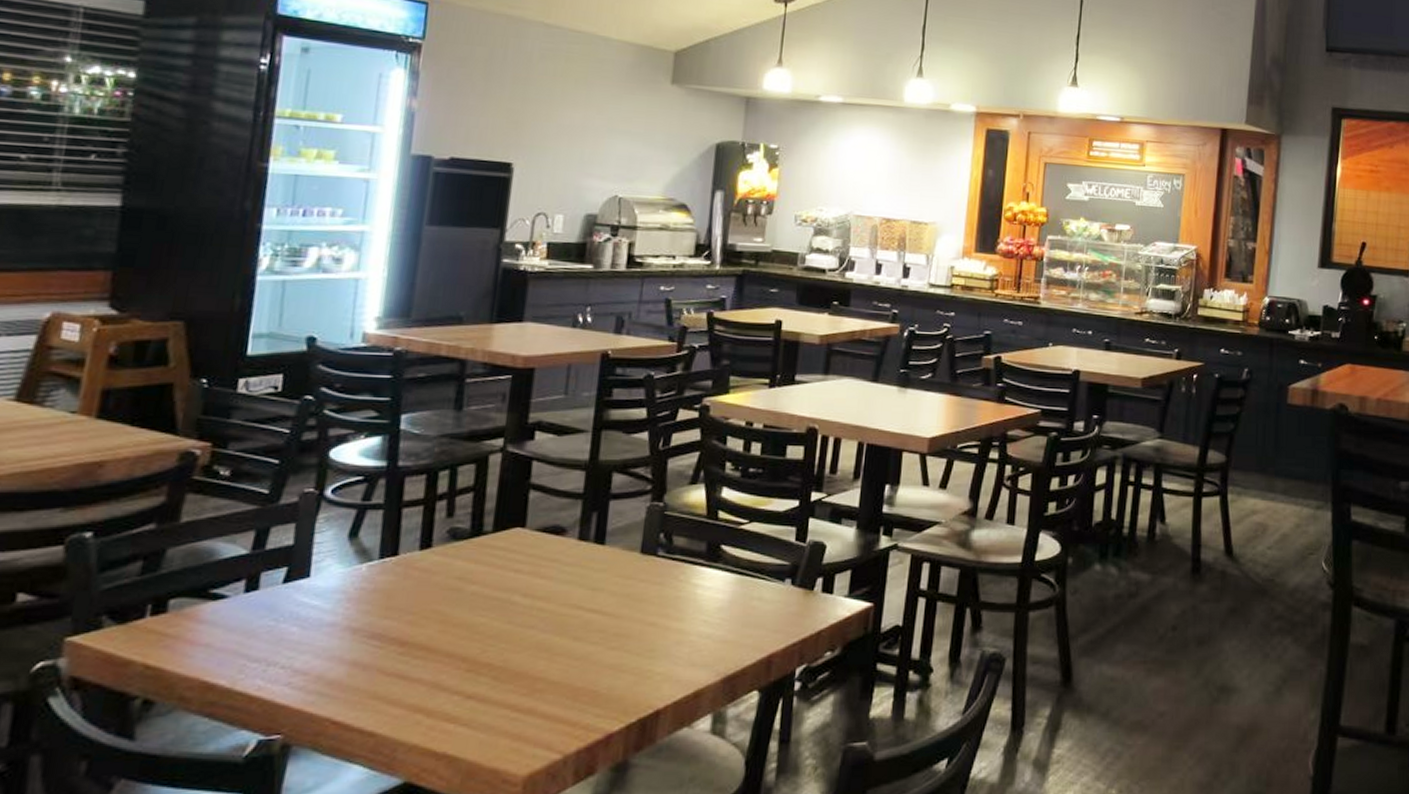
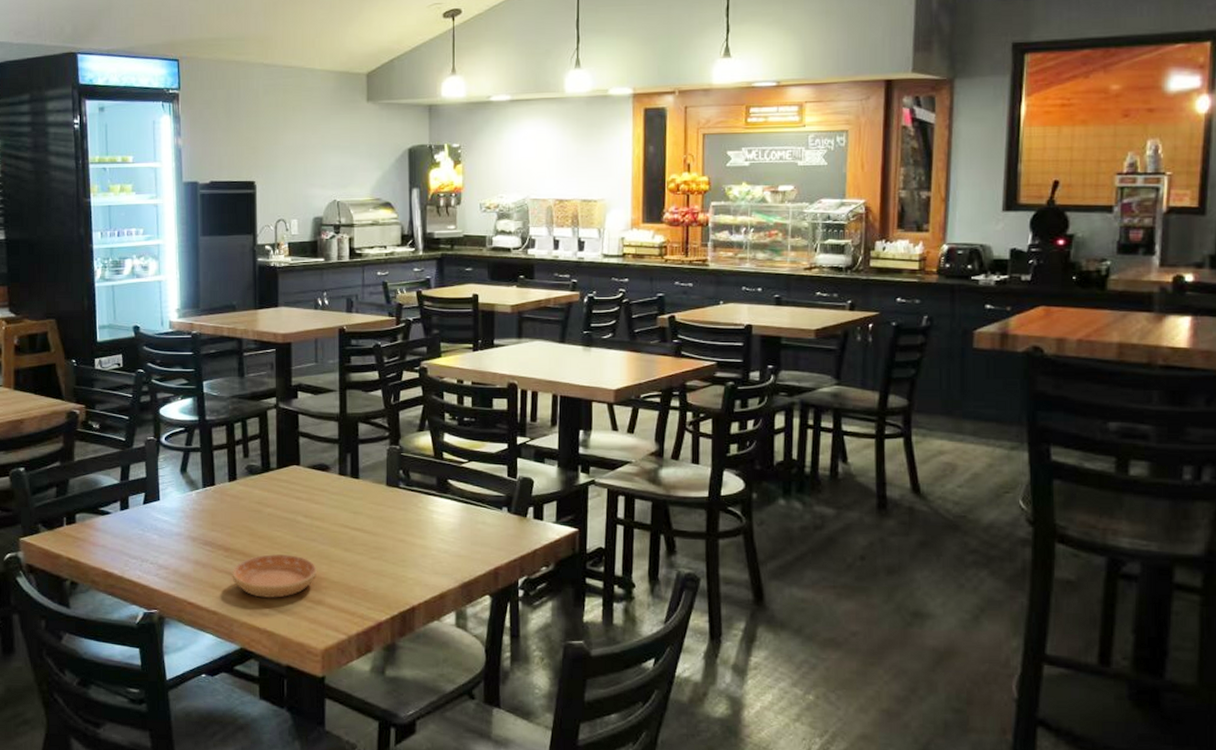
saucer: none [405,647,532,710] -> present [232,553,317,599]

